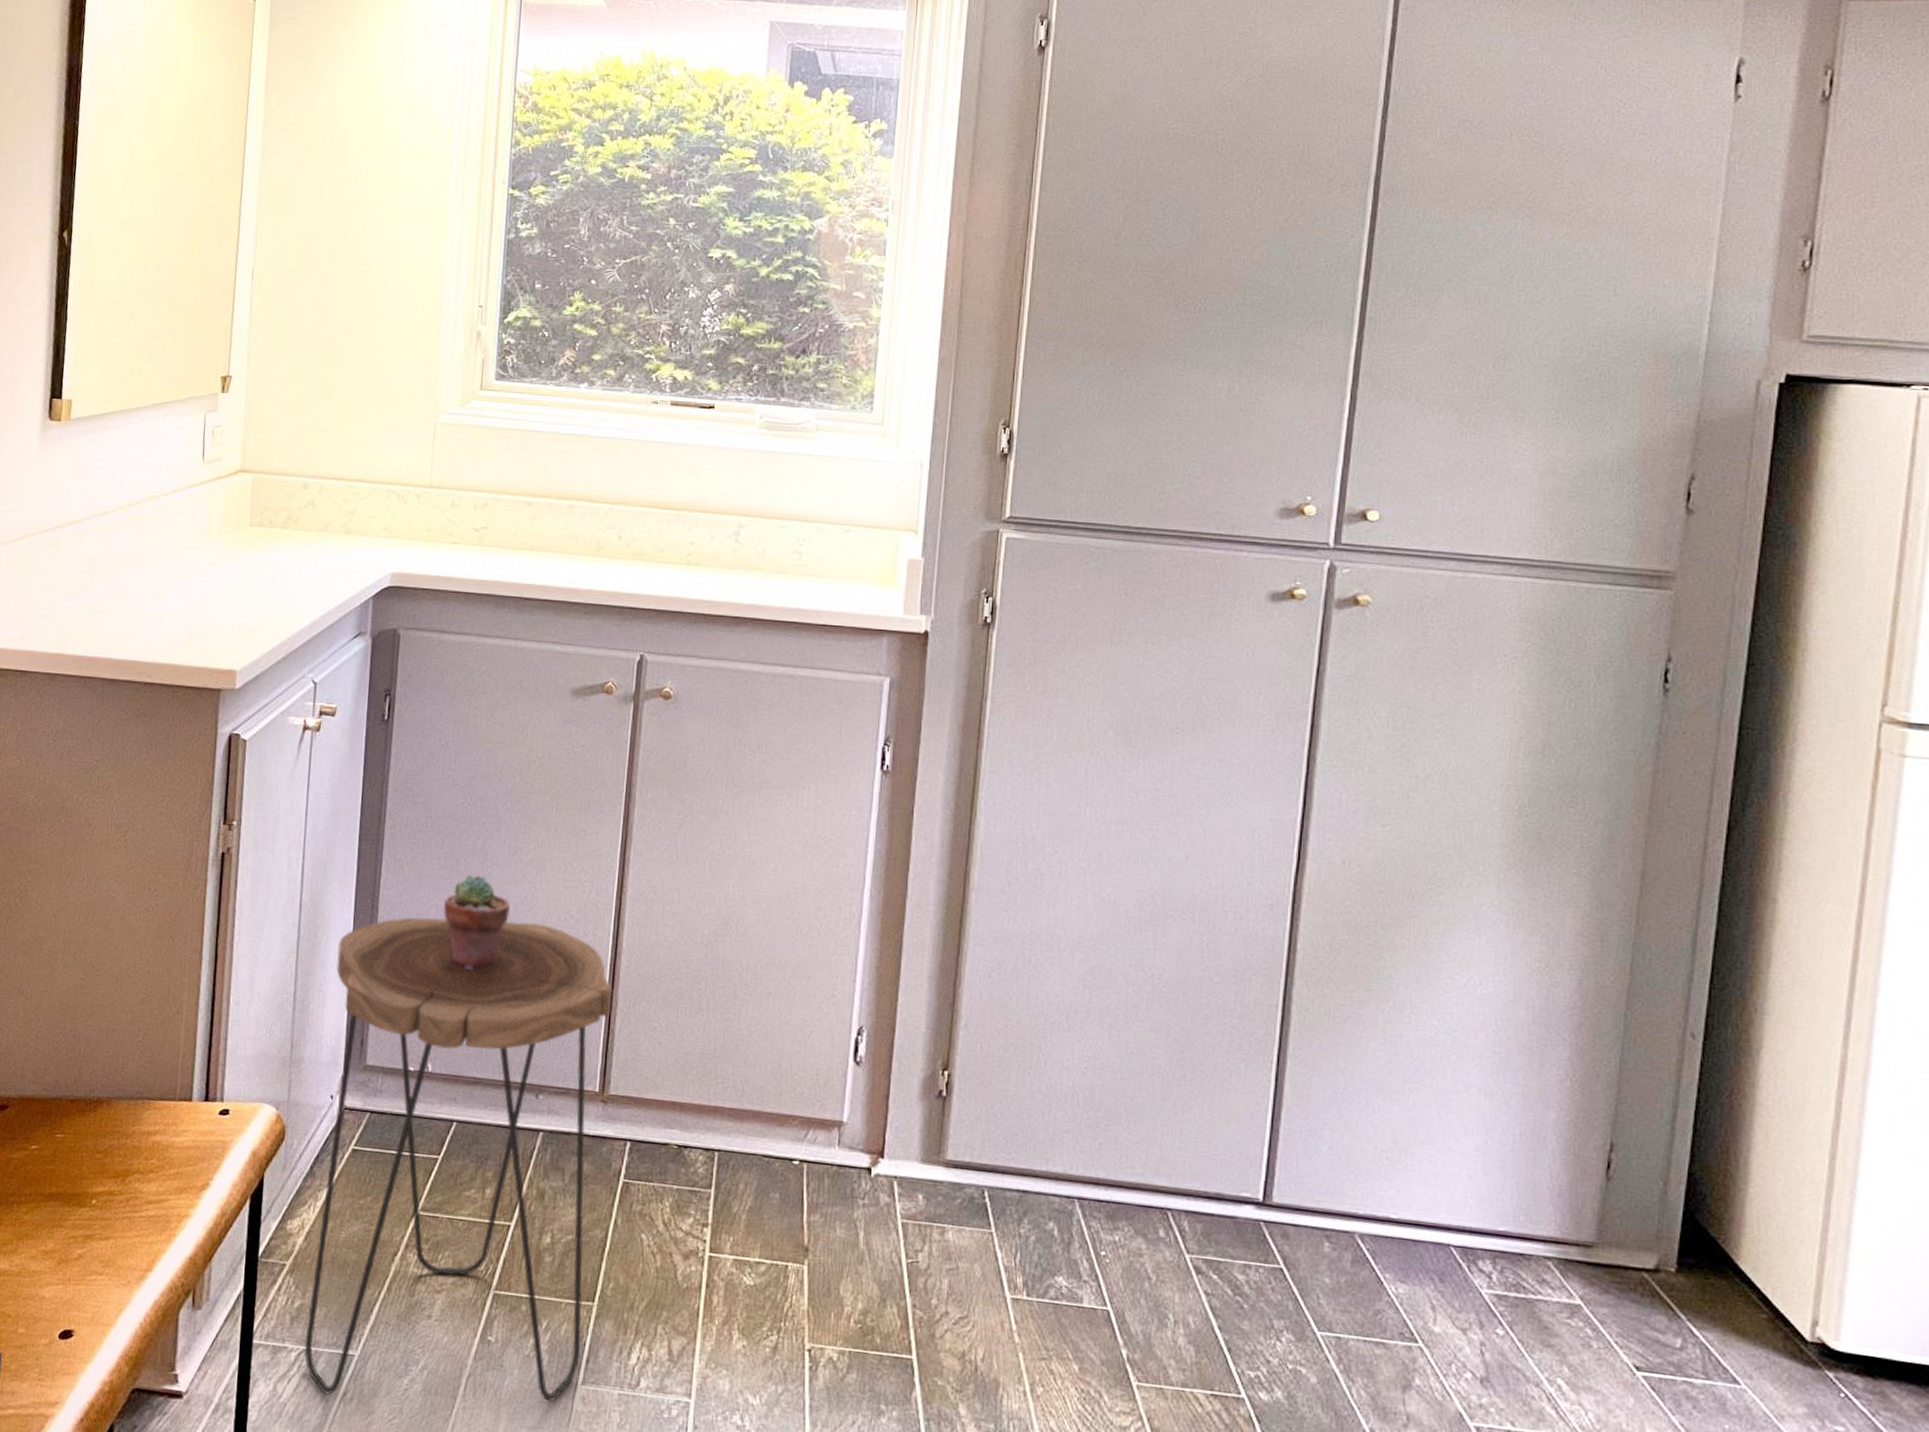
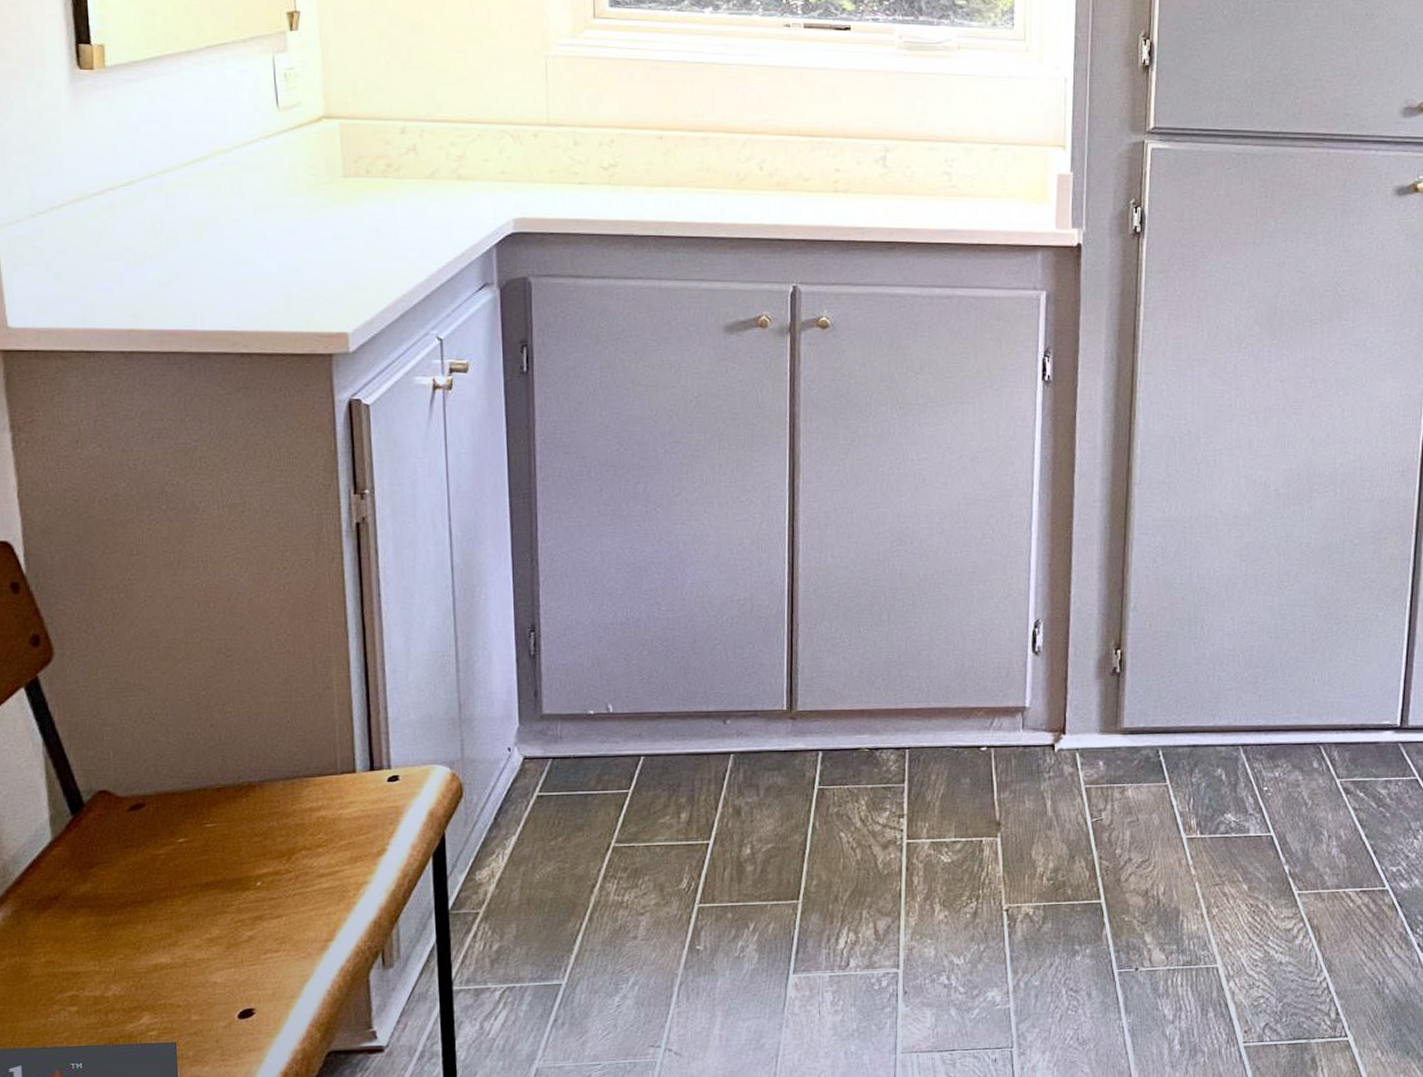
side table: present [304,917,613,1402] -> none [499,558,793,1024]
potted succulent: present [443,874,511,970] -> none [608,517,680,611]

